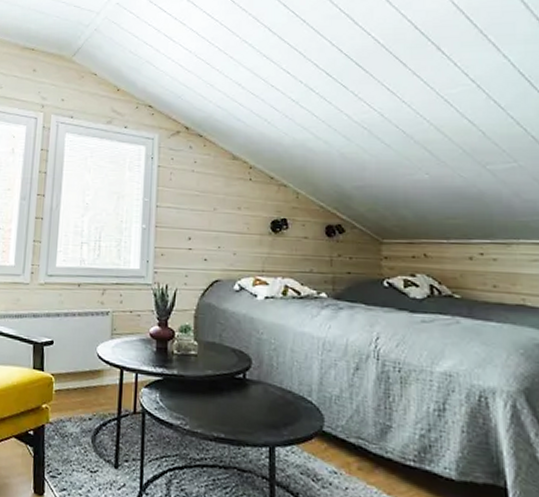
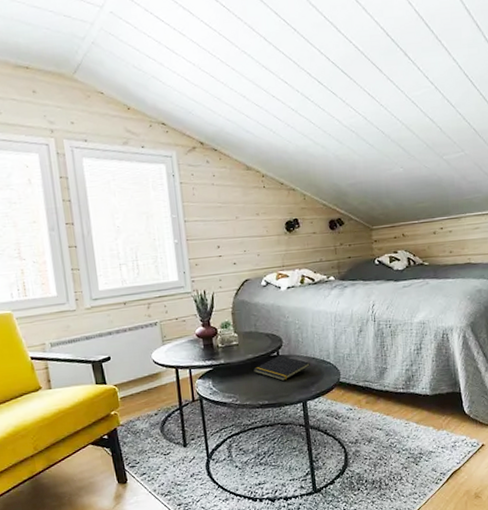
notepad: none [211,378,286,414] -> present [253,355,311,382]

